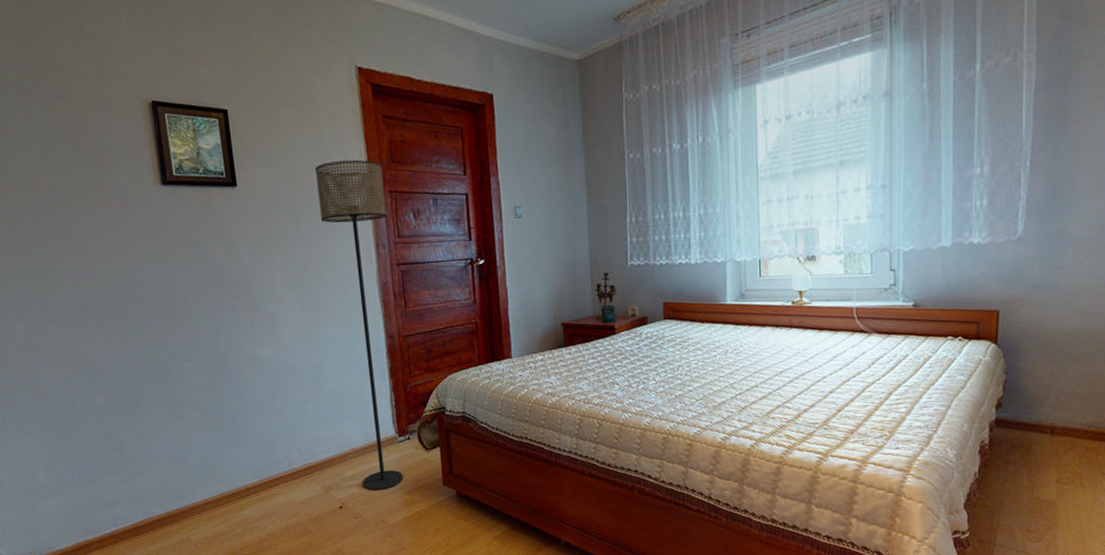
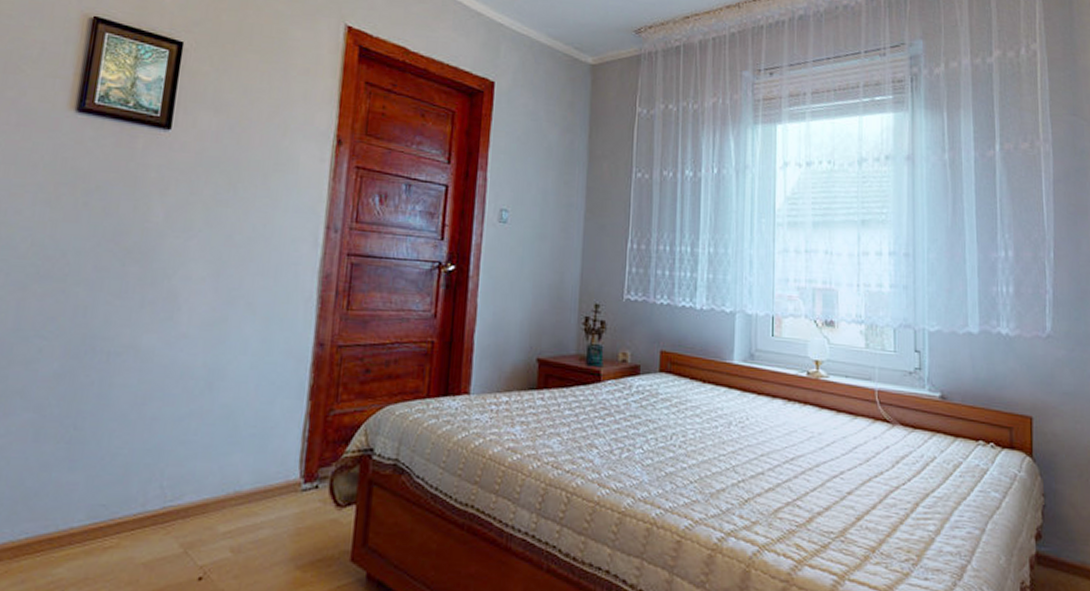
floor lamp: present [314,159,404,490] -> none [239,121,353,558]

